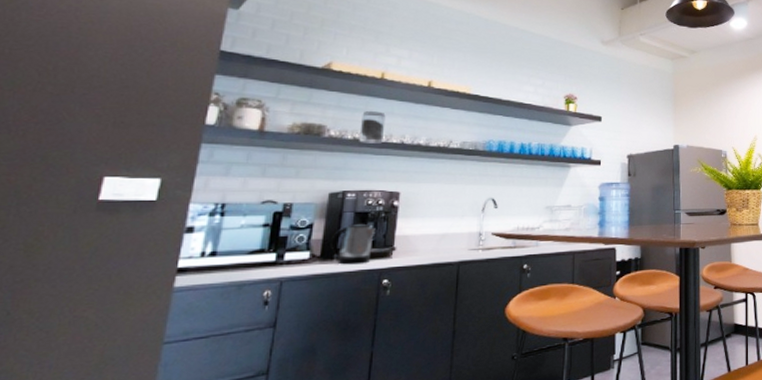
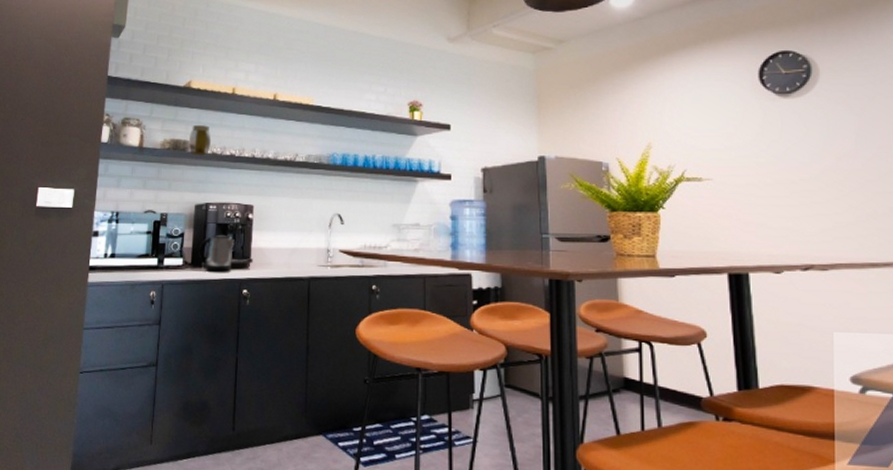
jar: none [324,109,353,142] -> present [188,125,211,156]
jar: present [359,111,386,143] -> none [217,126,238,158]

